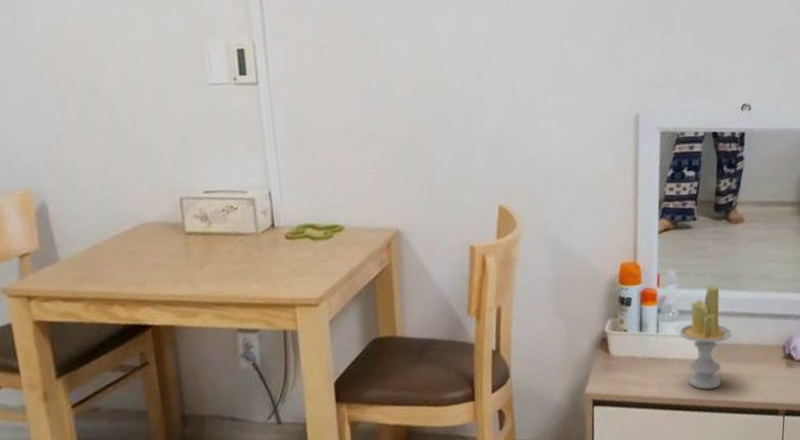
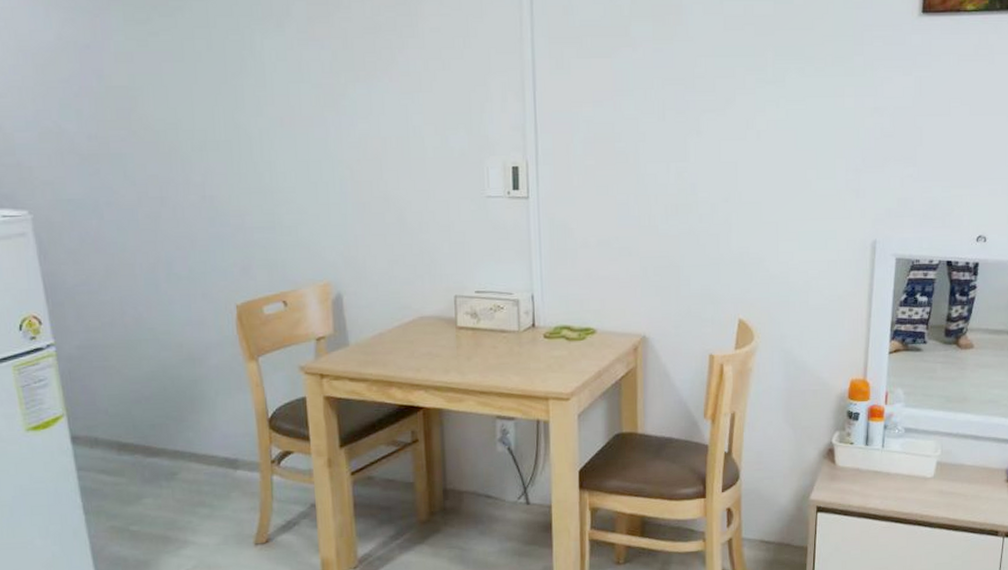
candle: present [680,285,732,390] -> none [905,407,955,506]

